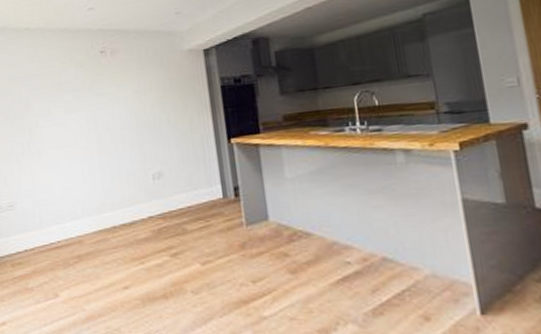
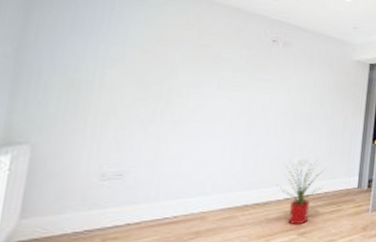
house plant: none [137,171,185,246] -> present [276,160,326,225]

